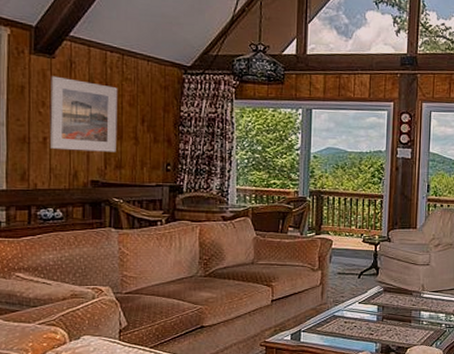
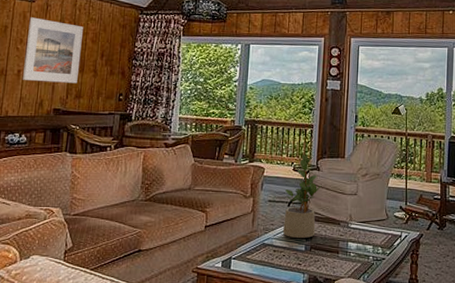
potted plant: none [353,226,393,309] -> present [282,154,322,238]

